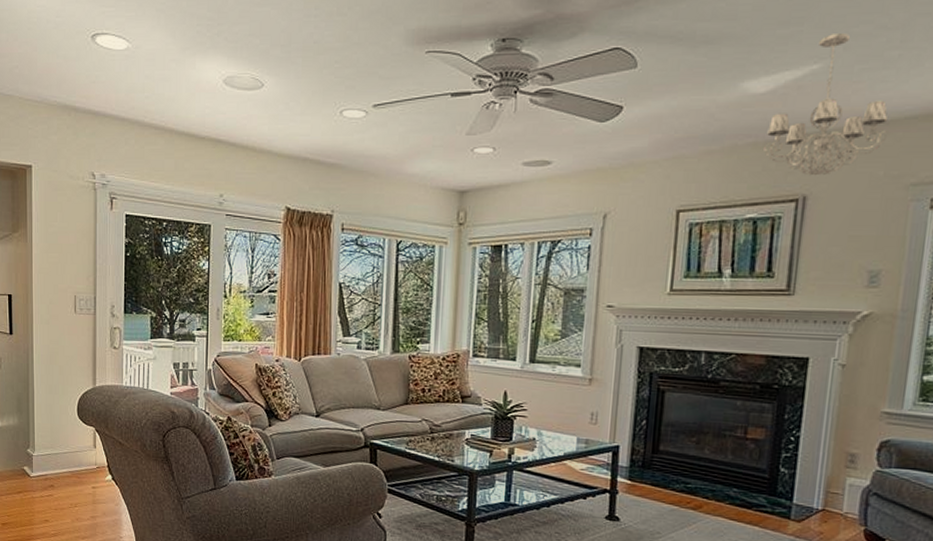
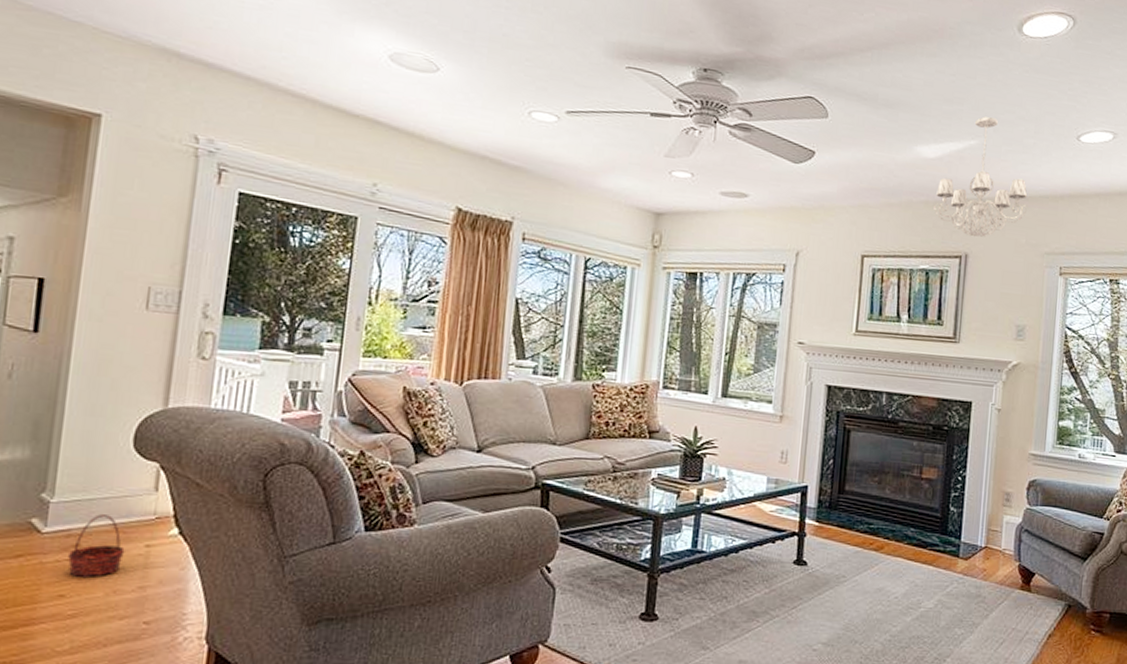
basket: none [47,464,80,509] -> present [67,514,125,577]

